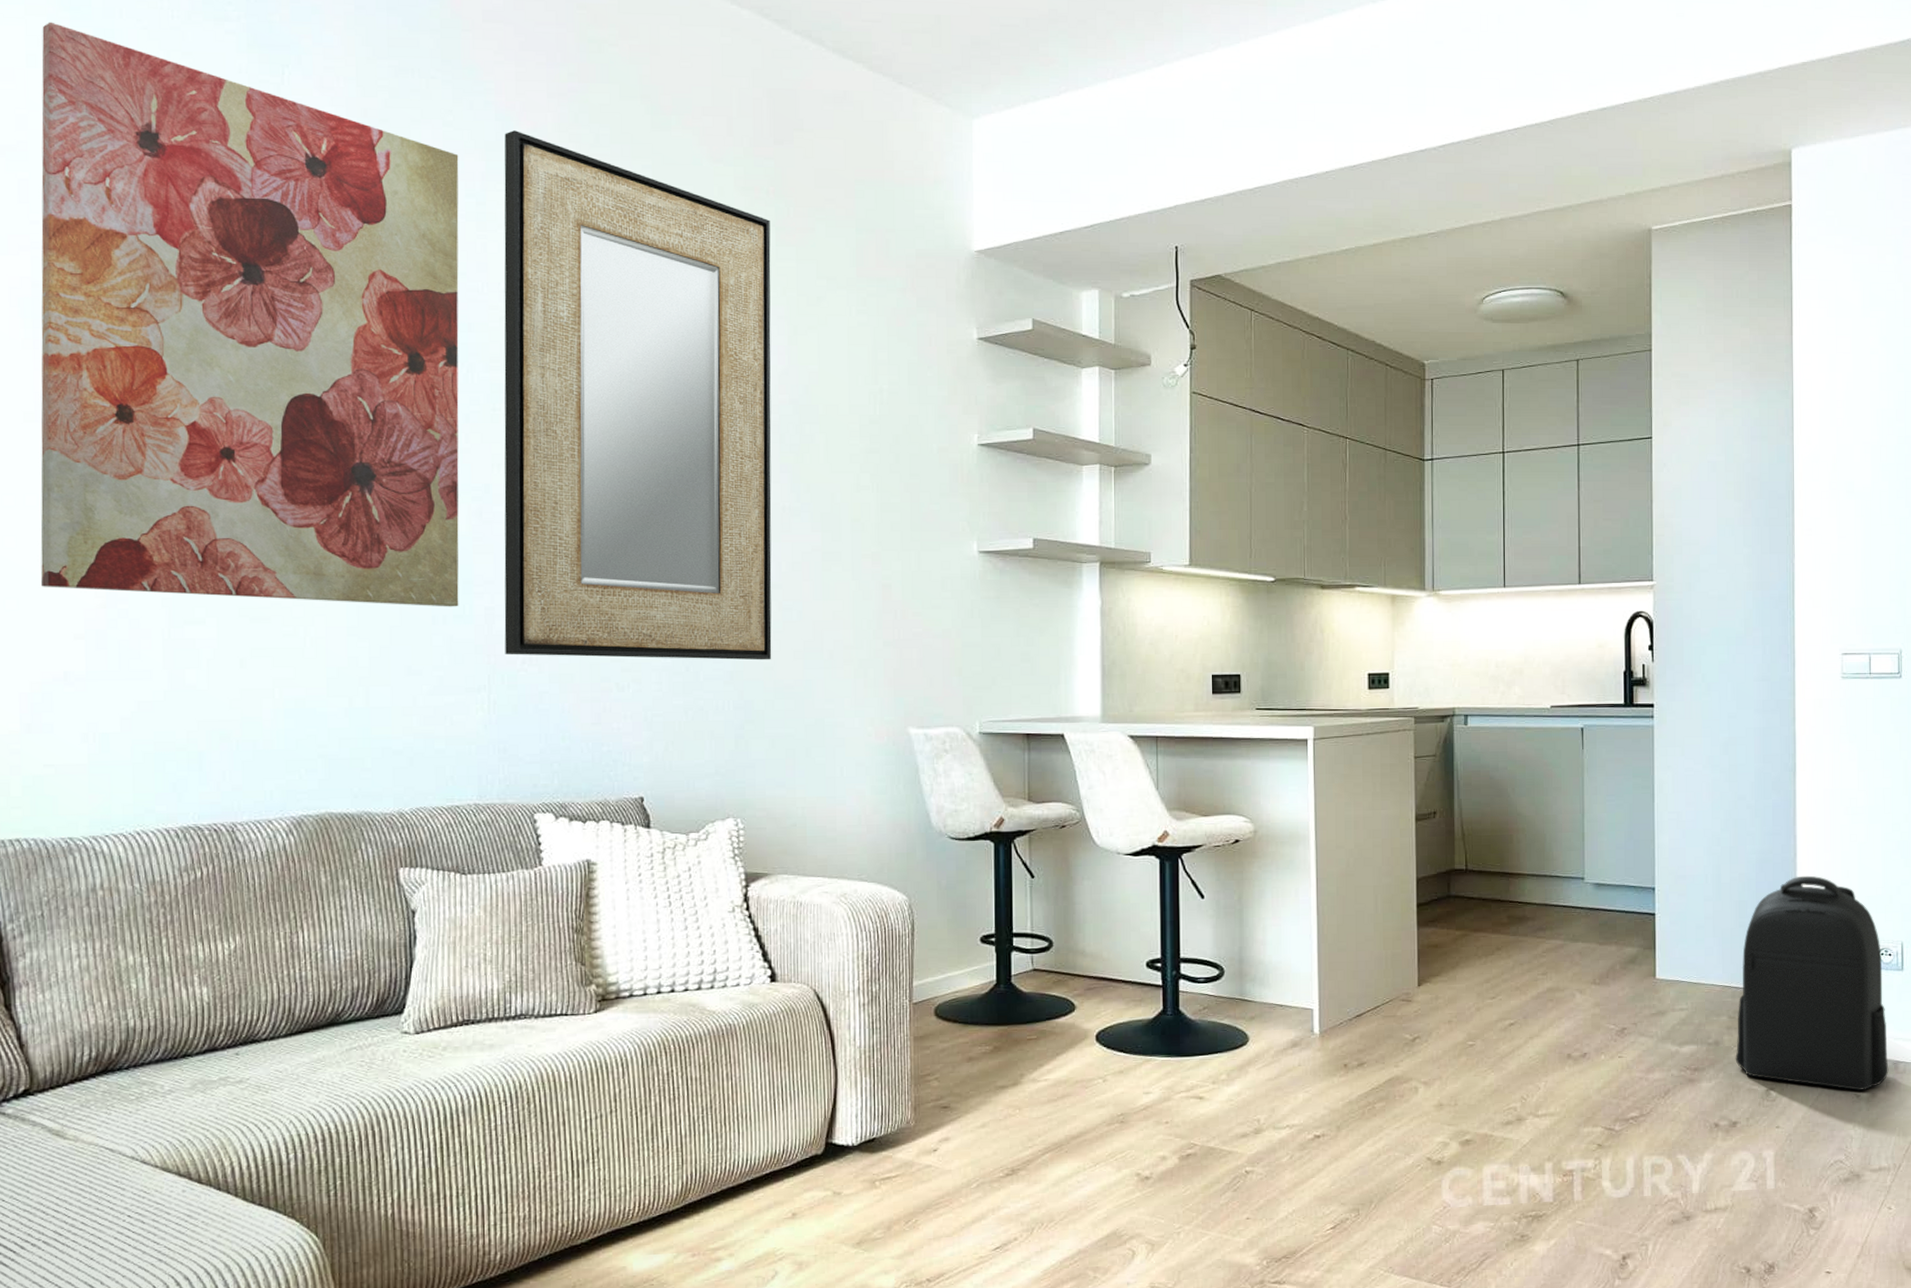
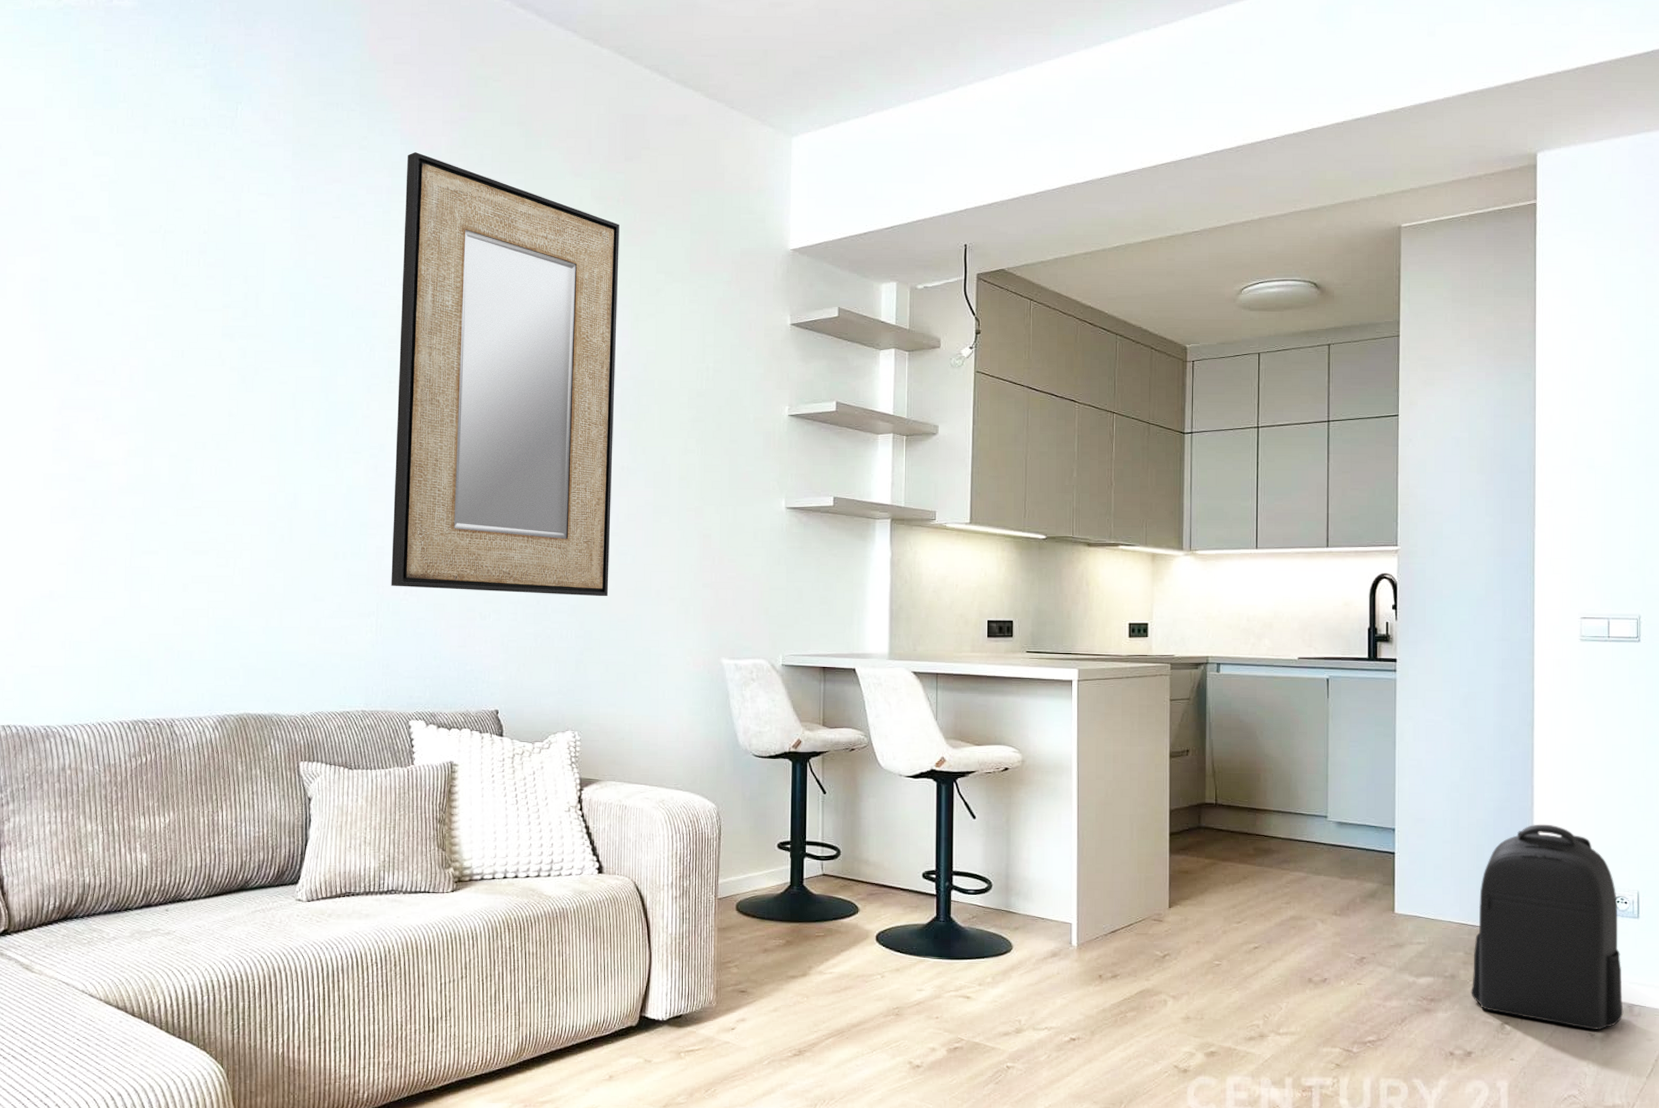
wall art: present [40,21,459,607] -> none [36,71,371,546]

